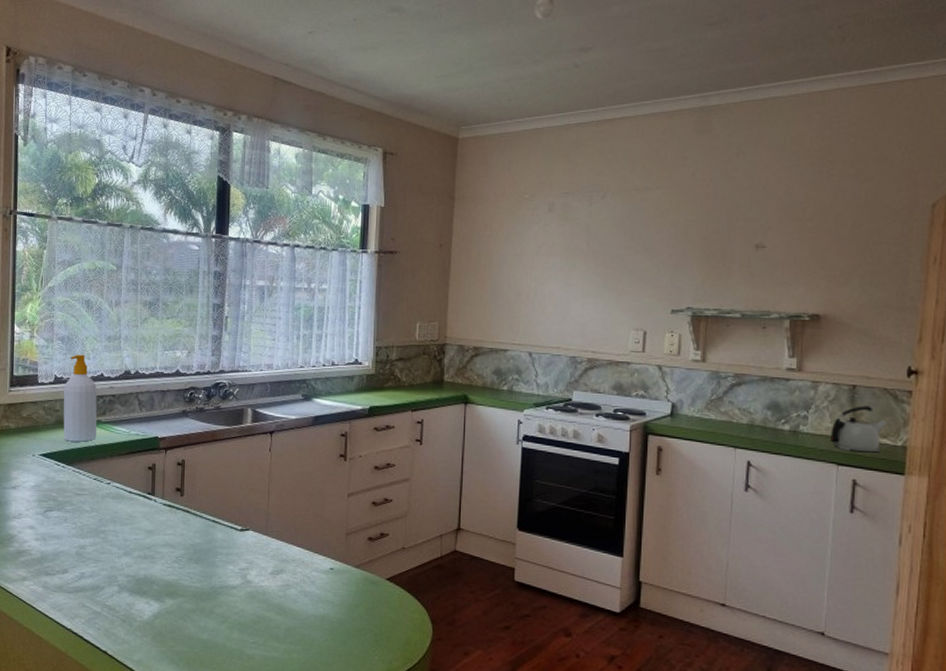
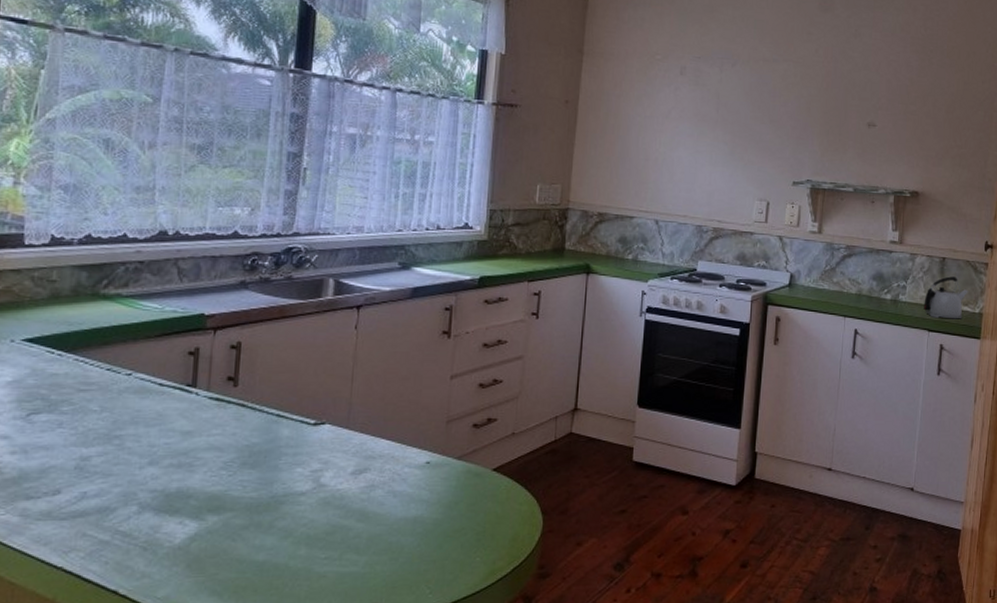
soap bottle: present [63,354,97,442] -> none [61,208,117,322]

